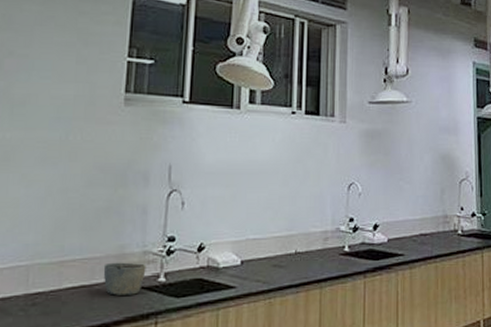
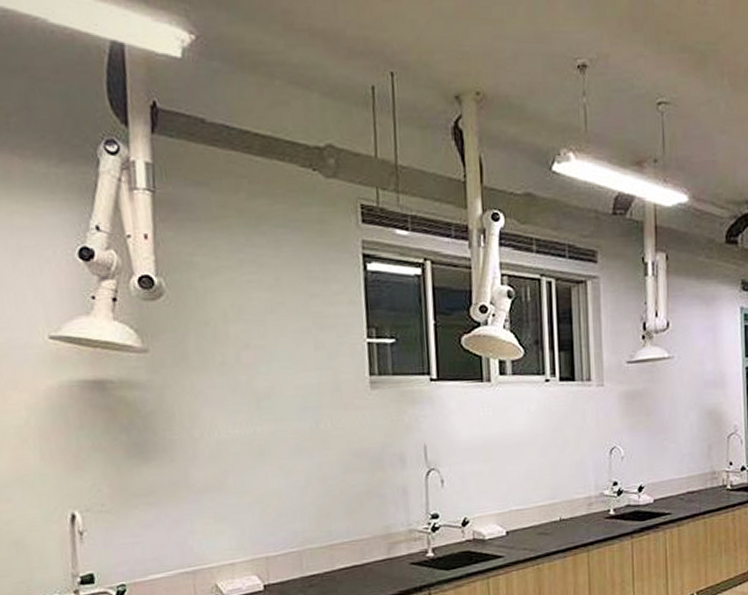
bowl: present [103,262,146,295] -> none [372,541,414,572]

